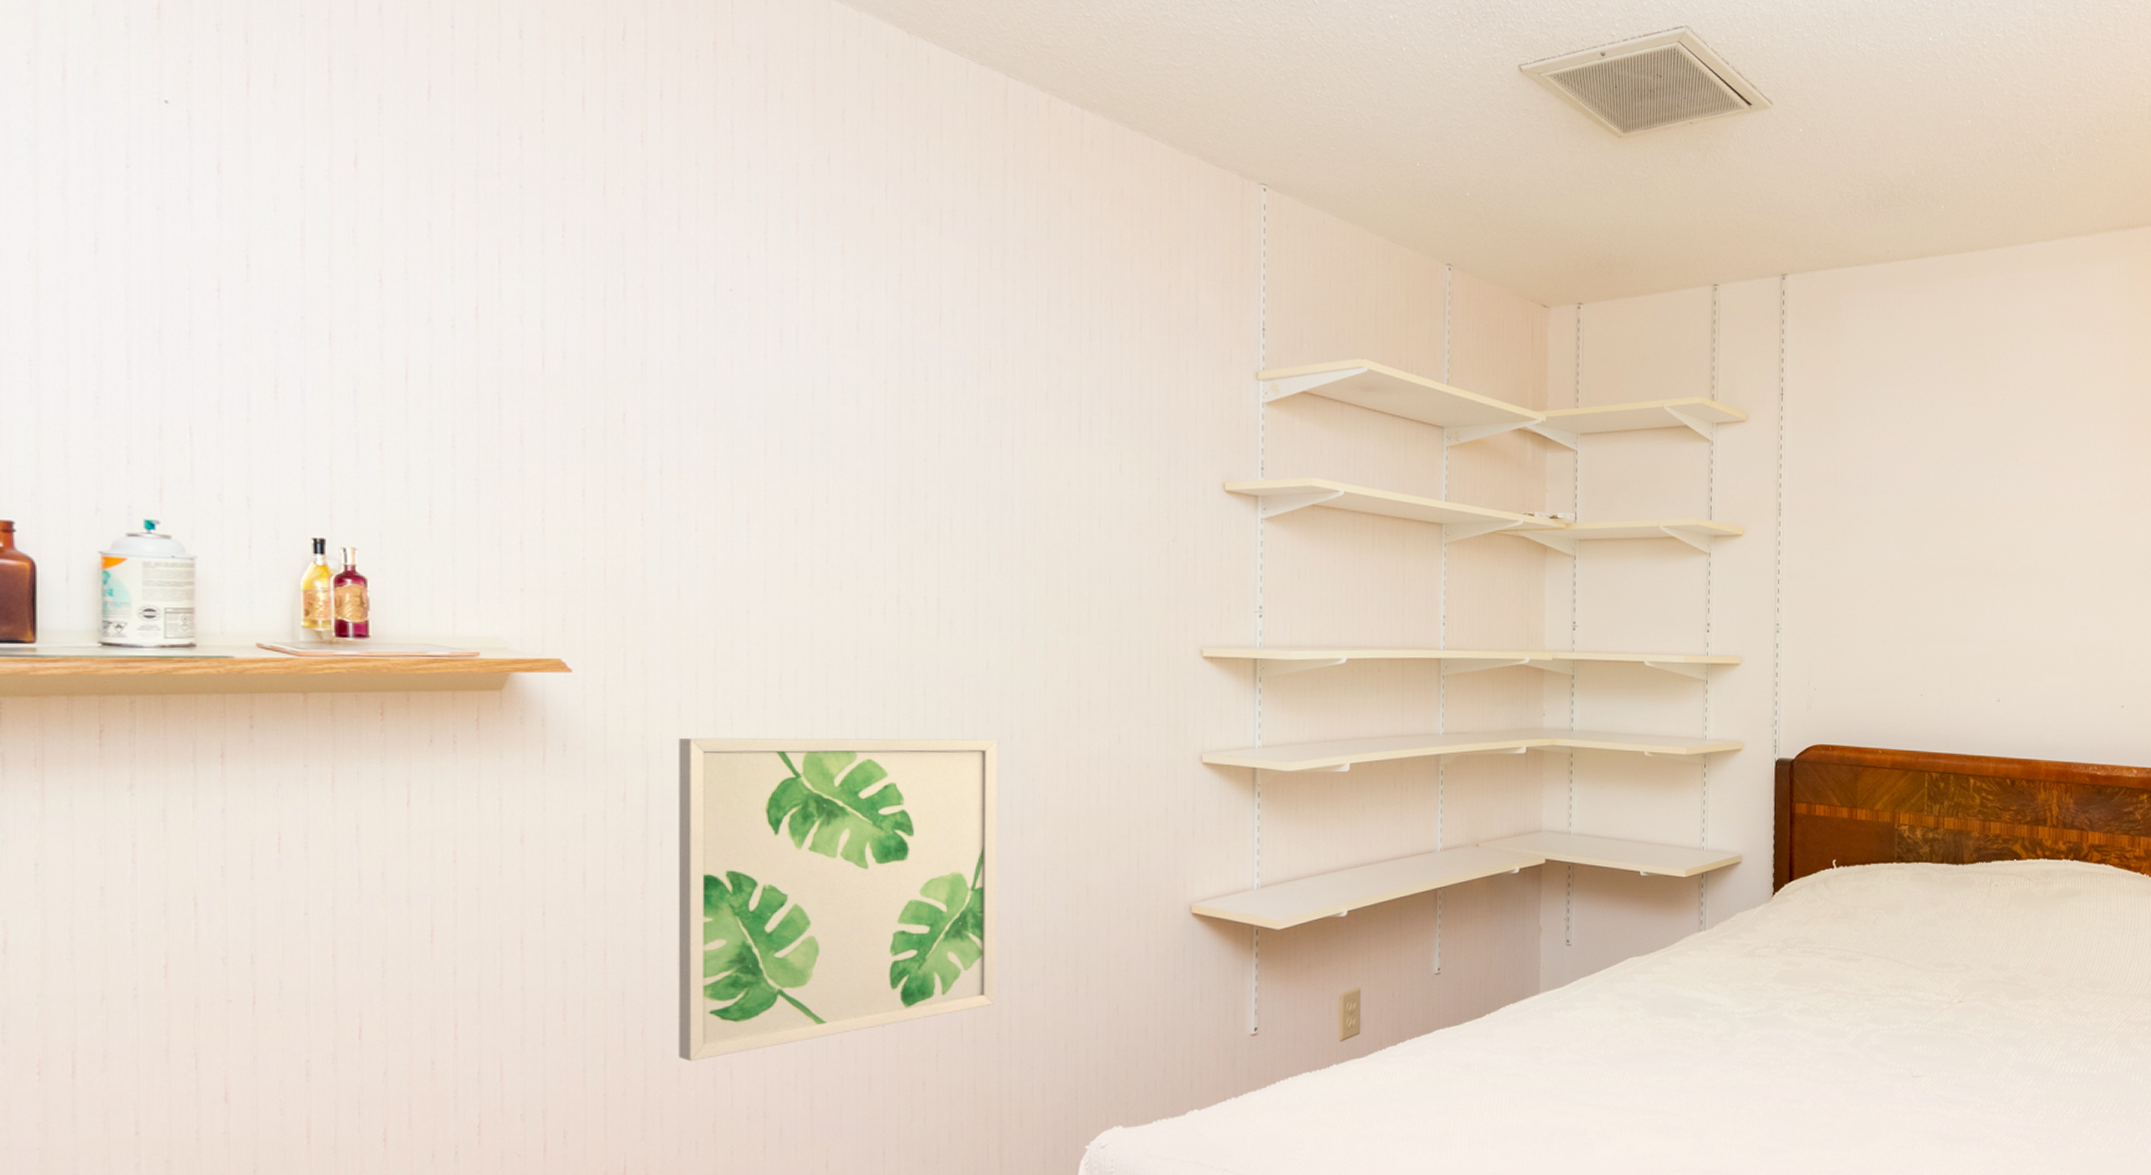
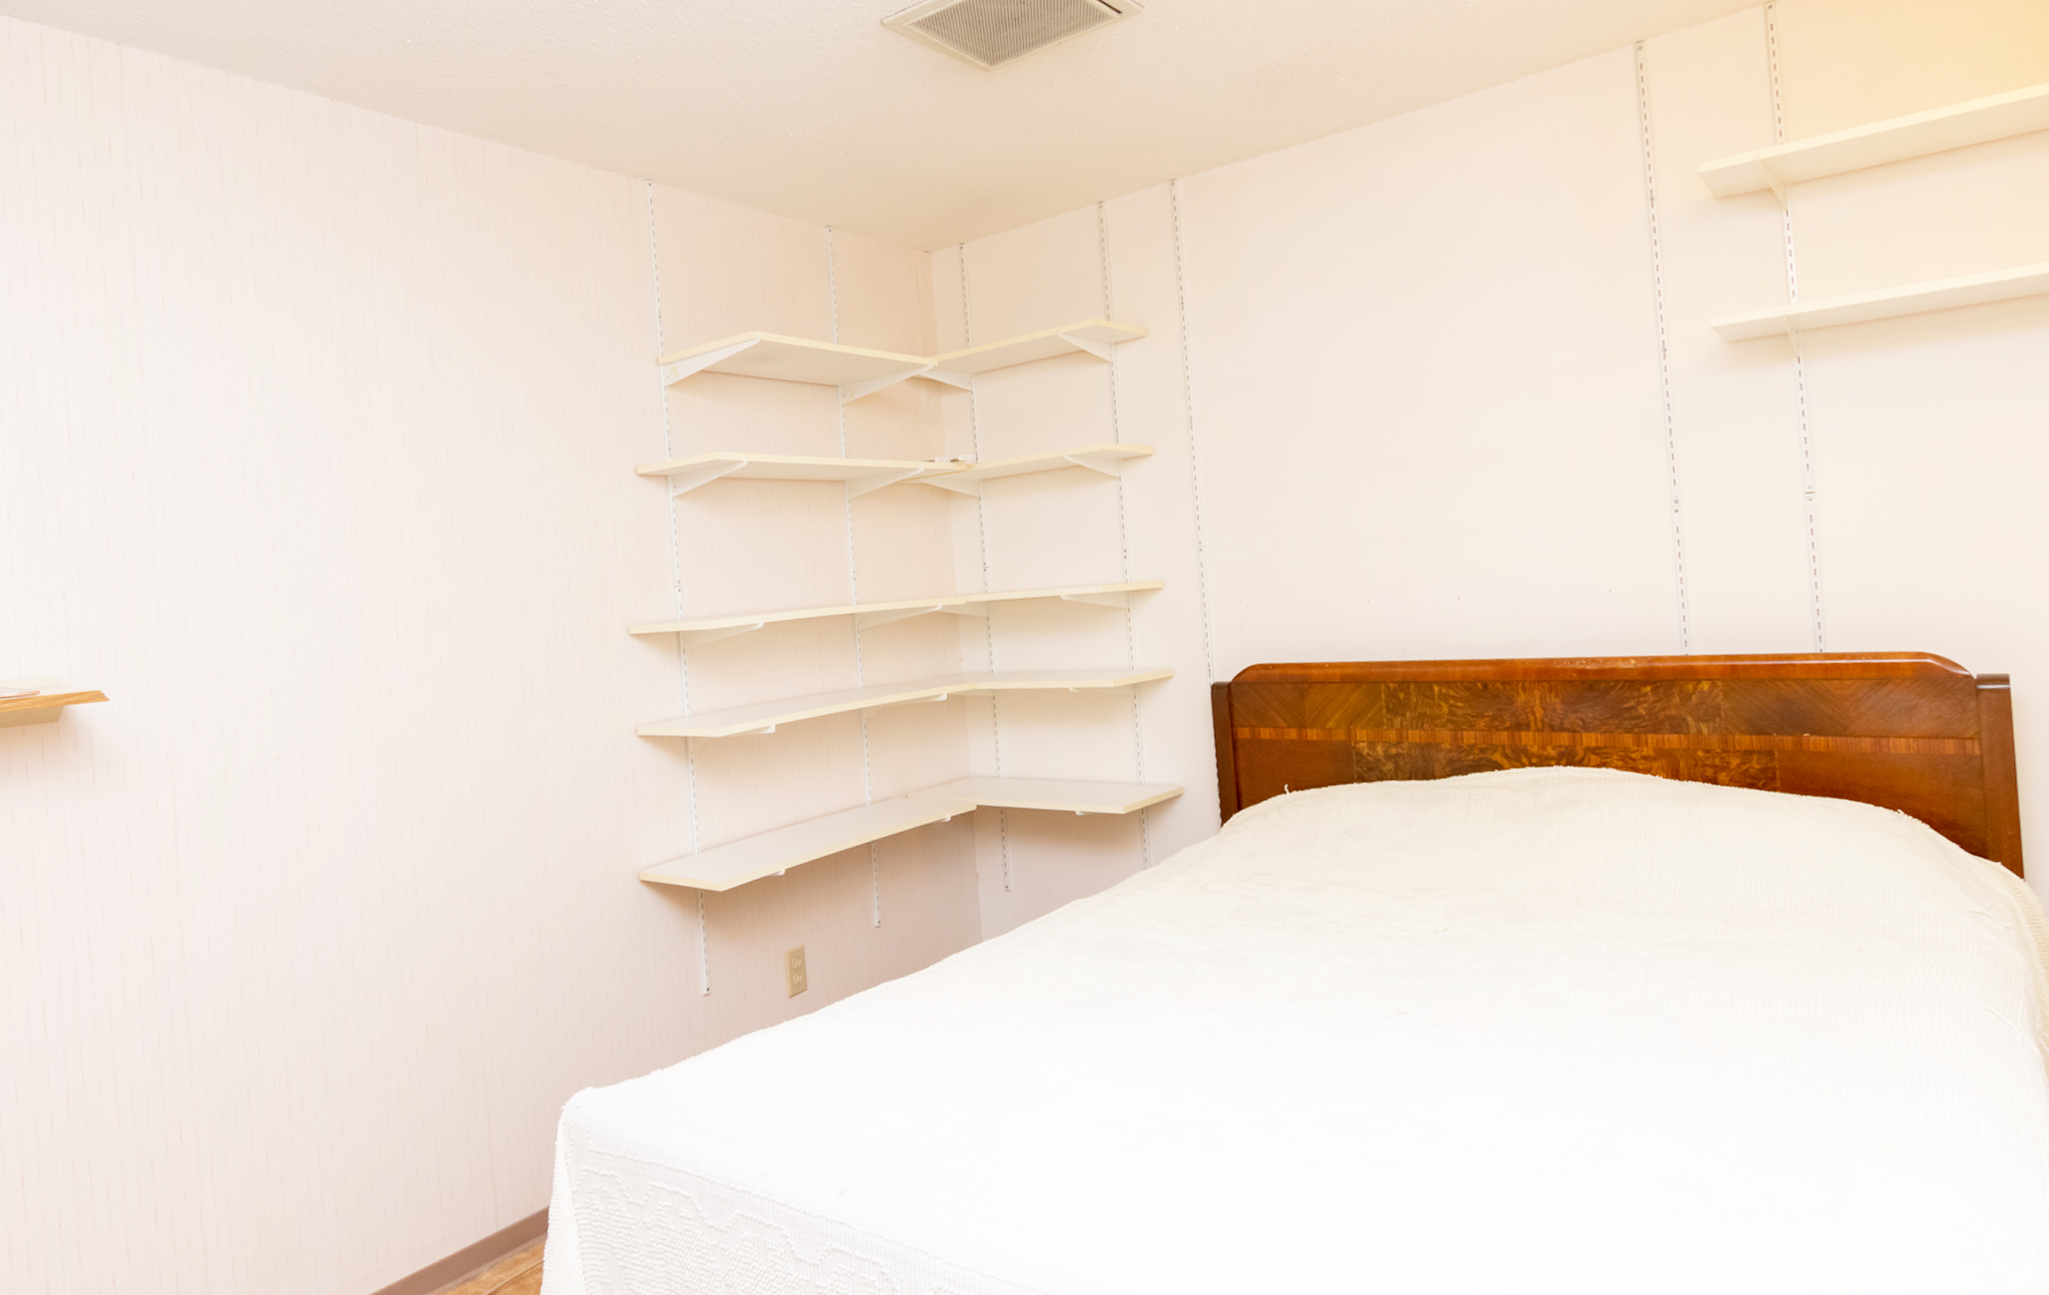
wall art: present [678,737,997,1062] -> none [195,730,472,1038]

